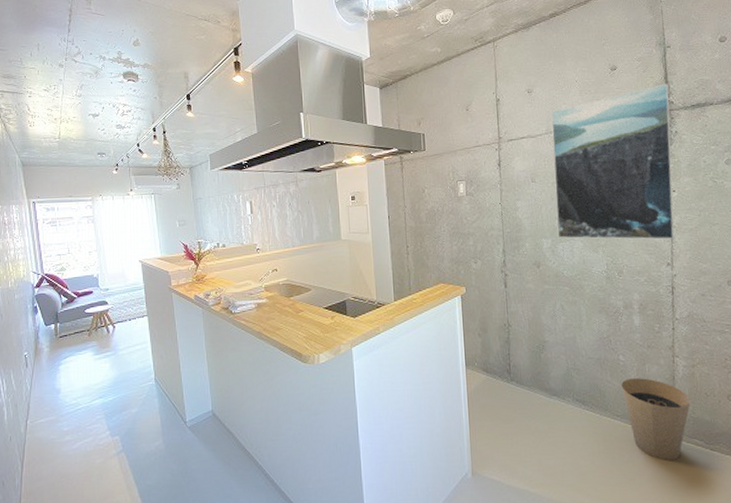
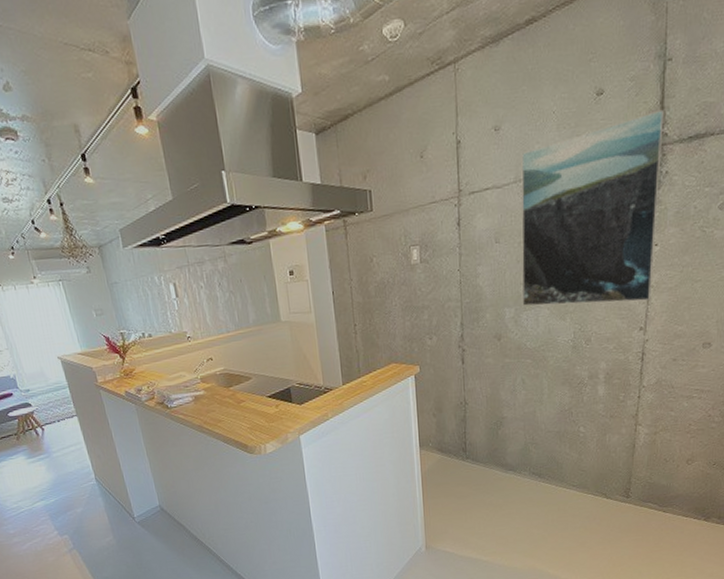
trash can: present [621,378,691,460] -> none [580,448,648,524]

